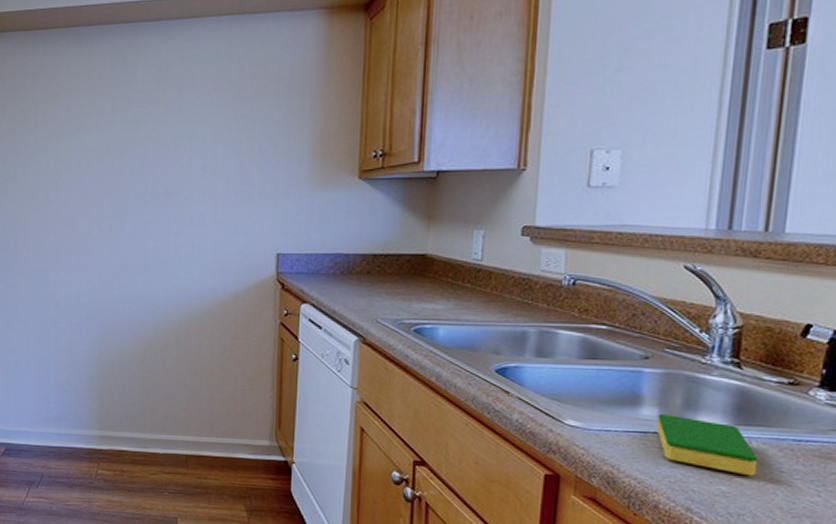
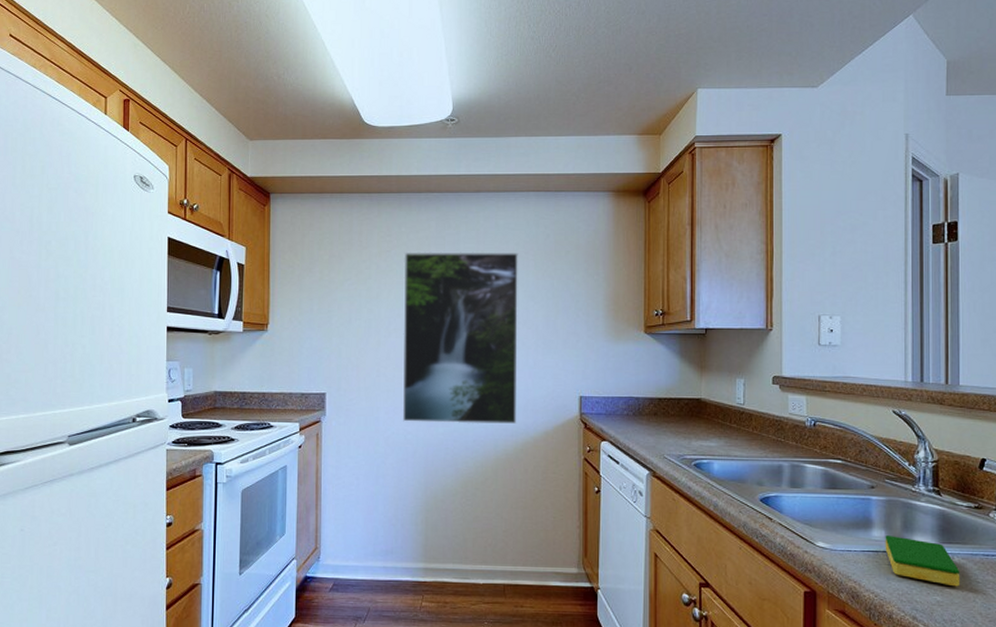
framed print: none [73,90,206,286] -> present [403,252,518,424]

